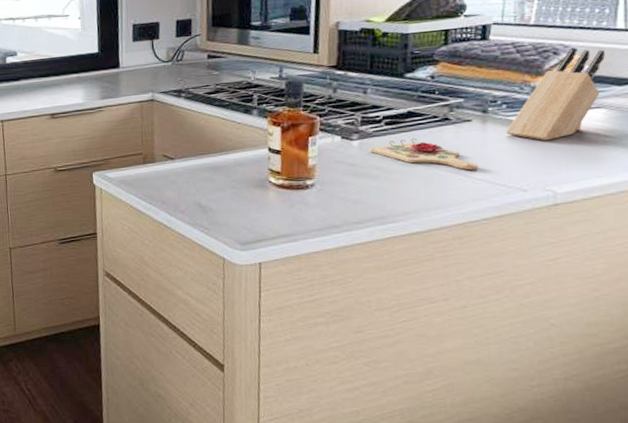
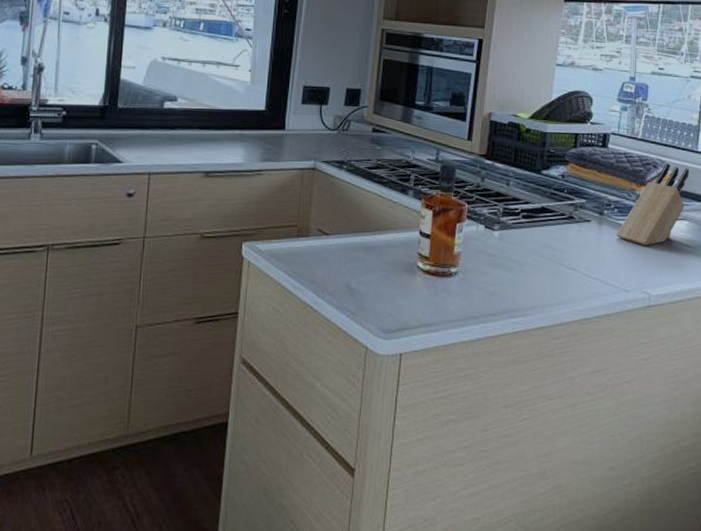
cutting board: present [370,138,479,170] -> none [508,233,594,268]

